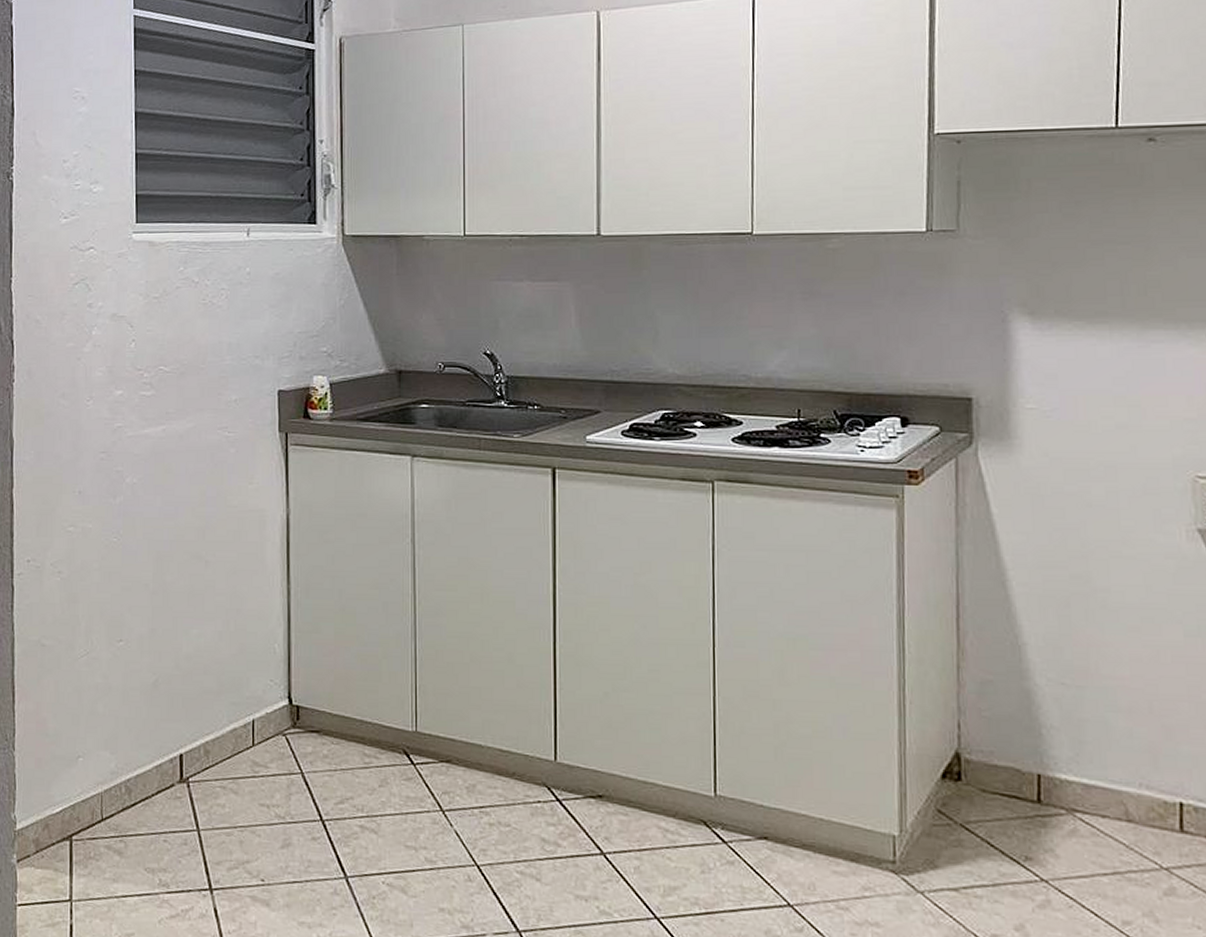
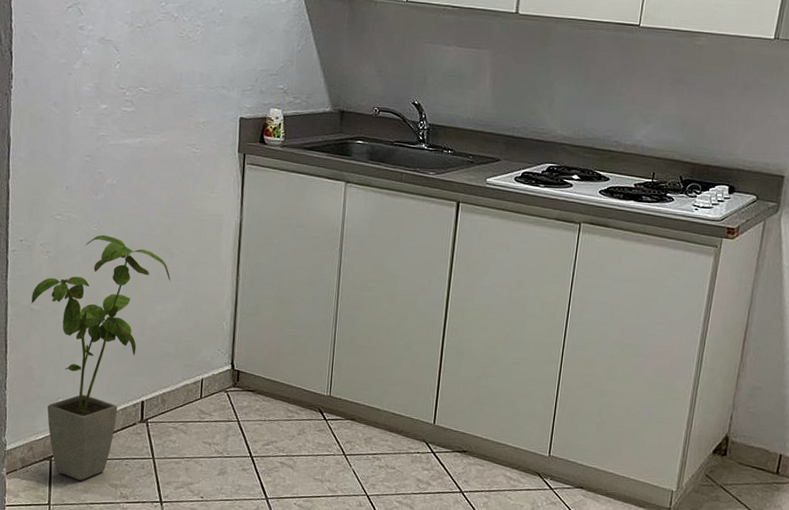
house plant: none [42,546,207,866] -> present [31,234,171,481]

